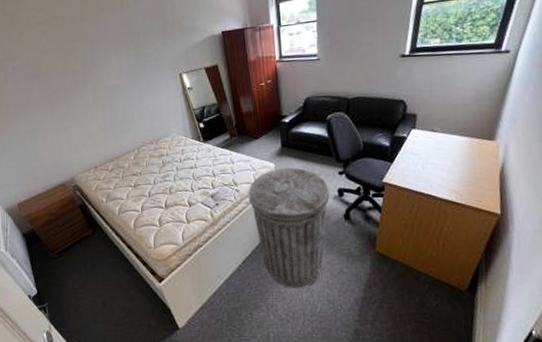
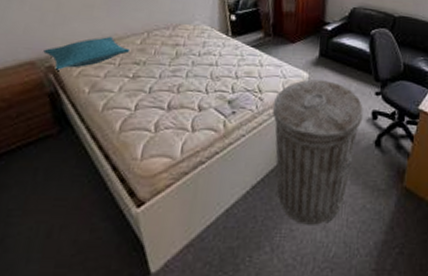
pillow: none [68,156,127,188] -> present [43,36,129,70]

